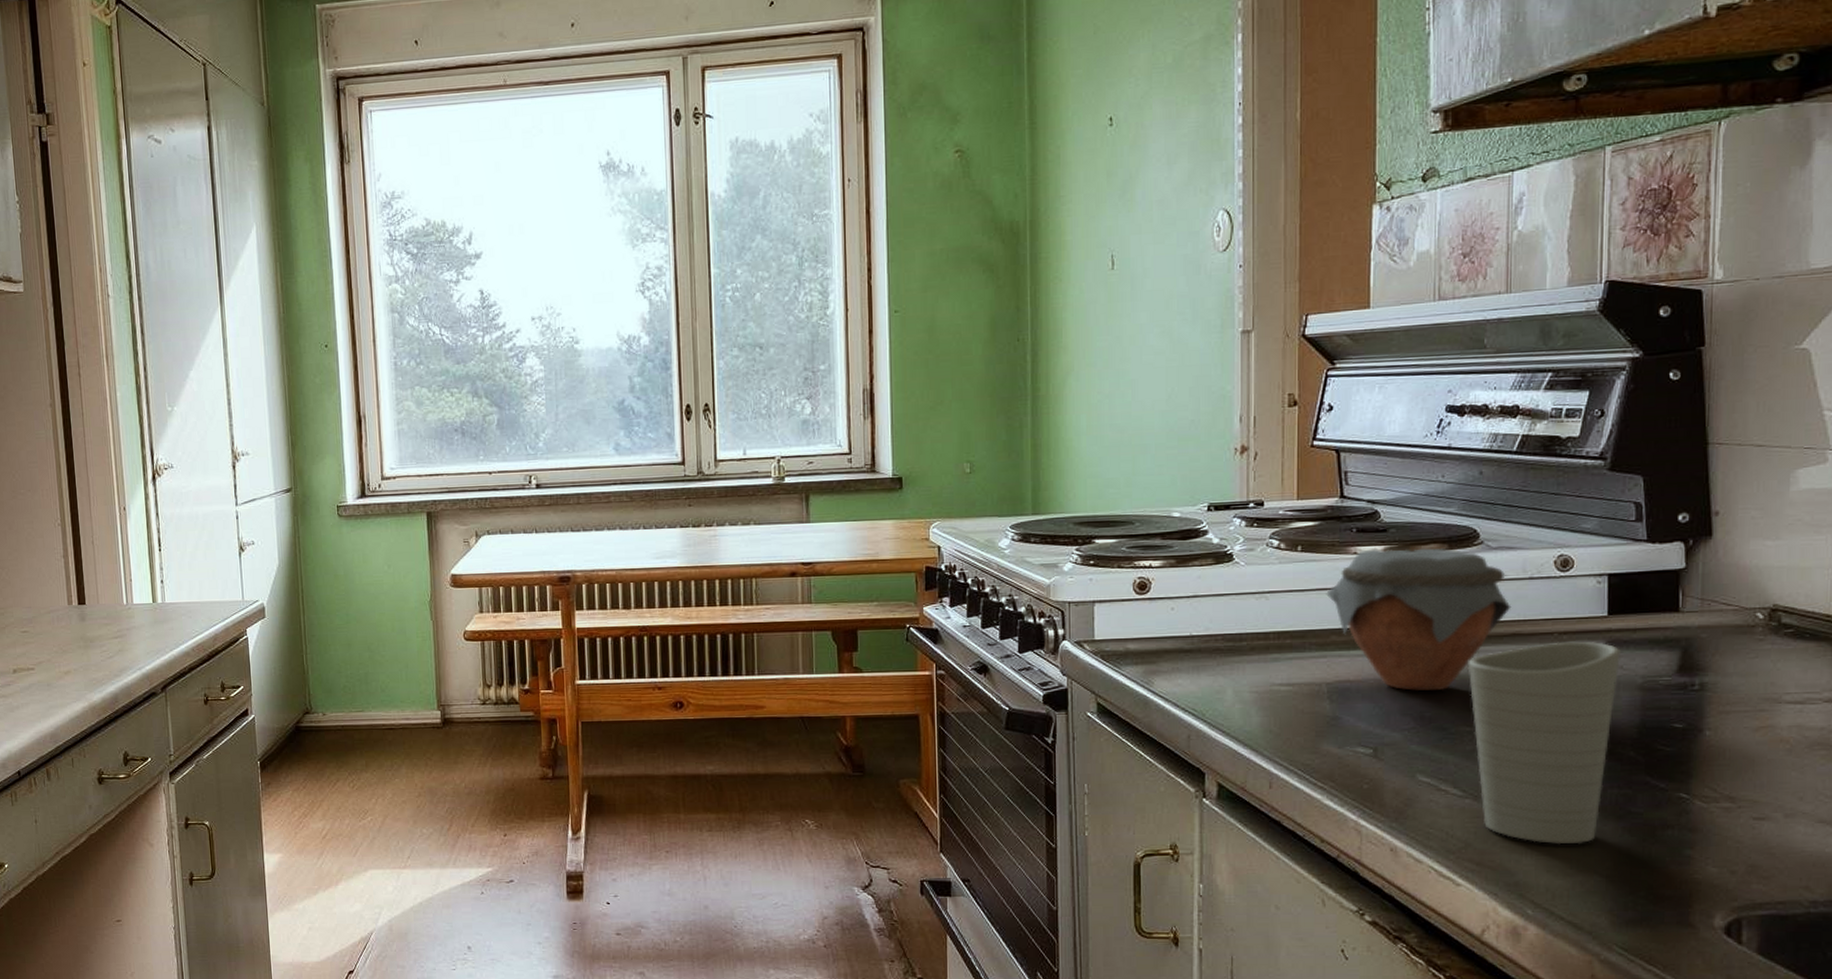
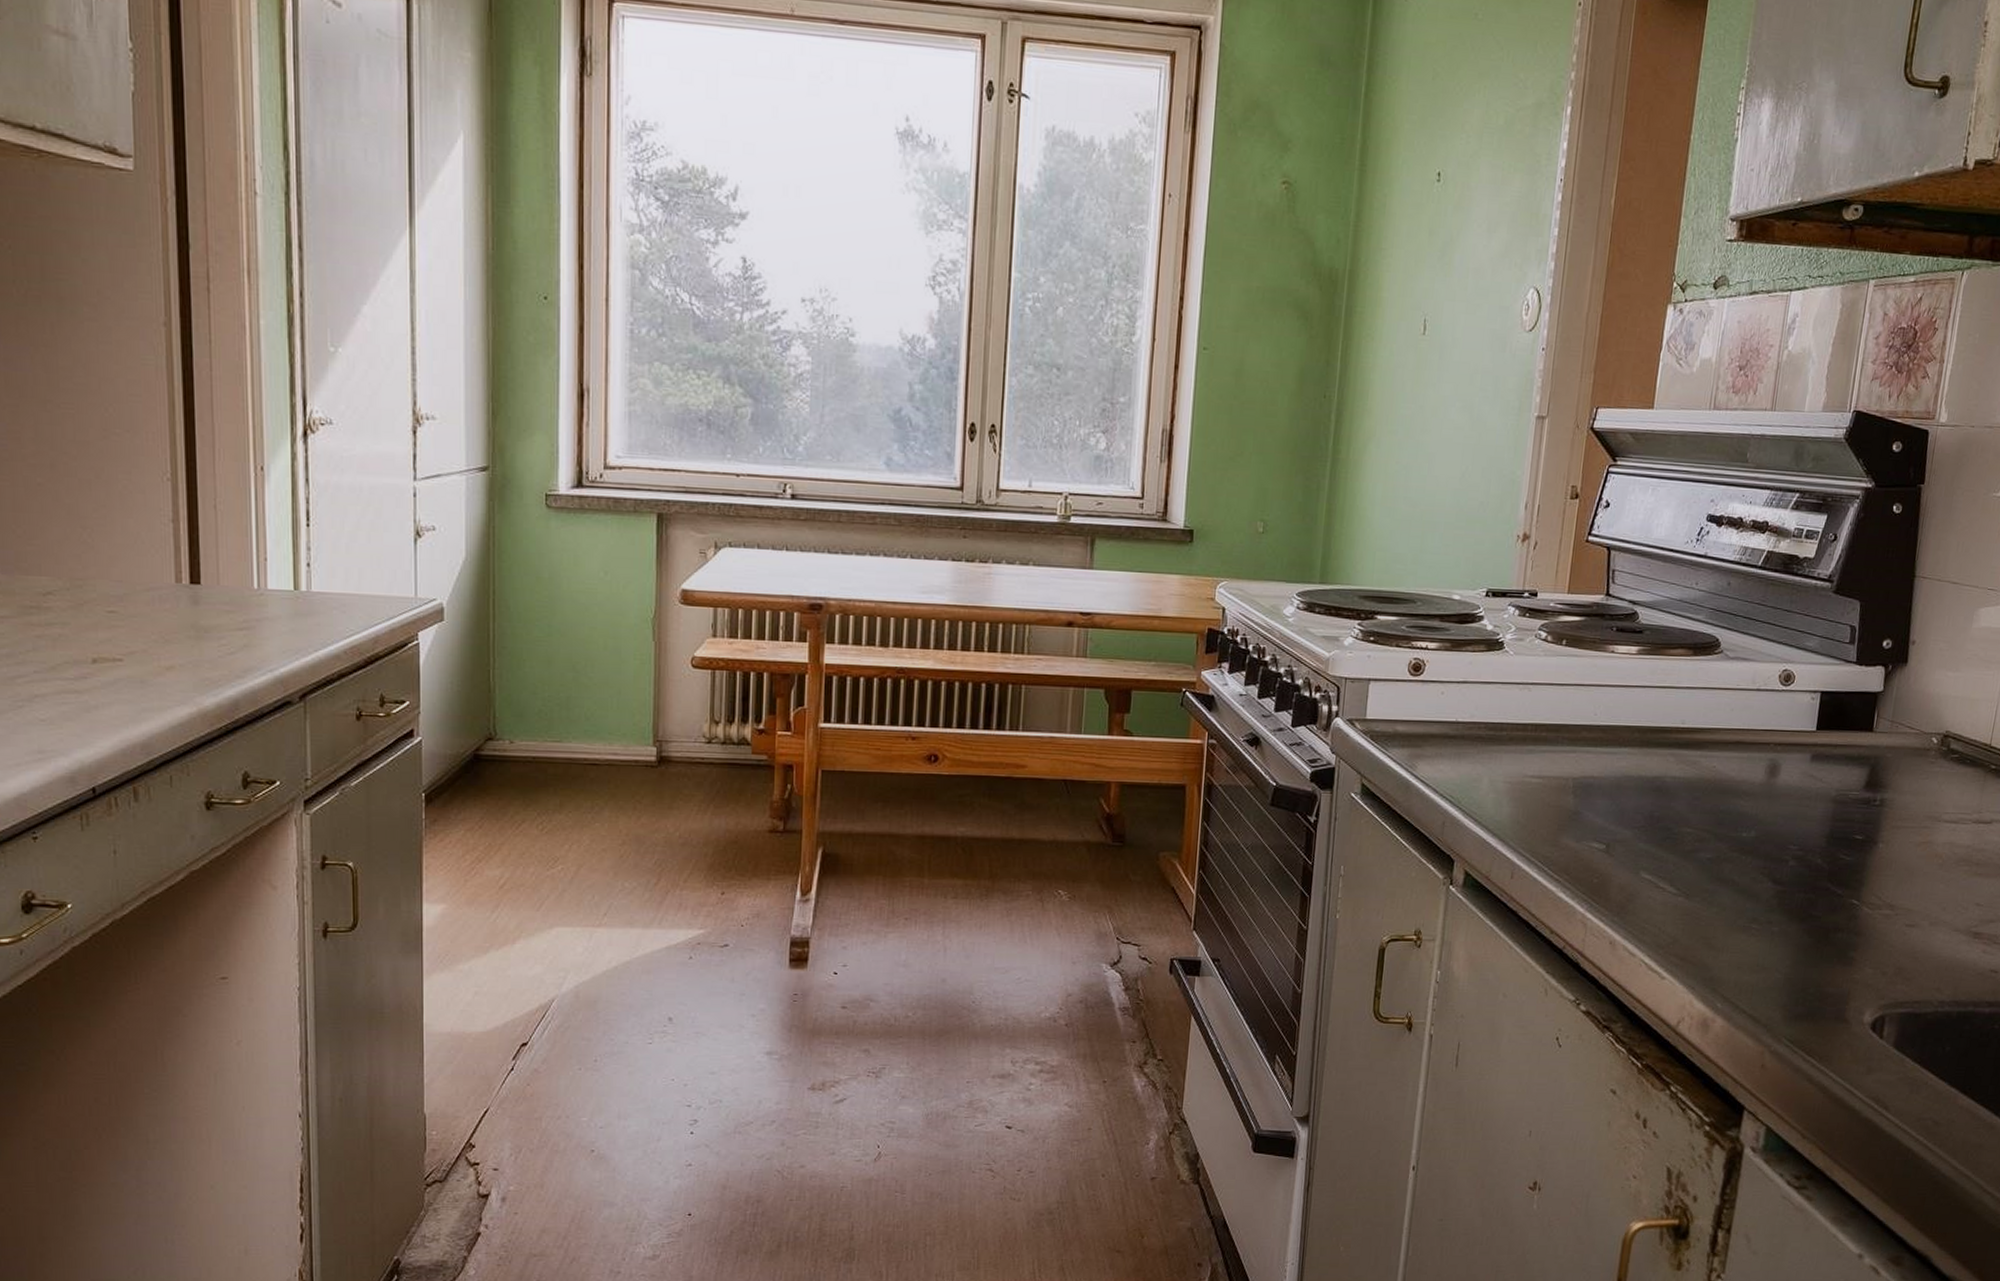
jar: present [1326,548,1512,691] -> none [1582,648,1739,791]
cup: present [1467,641,1621,845] -> none [1691,752,1822,944]

